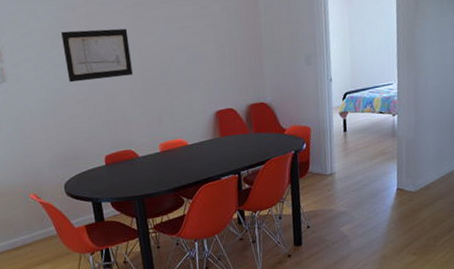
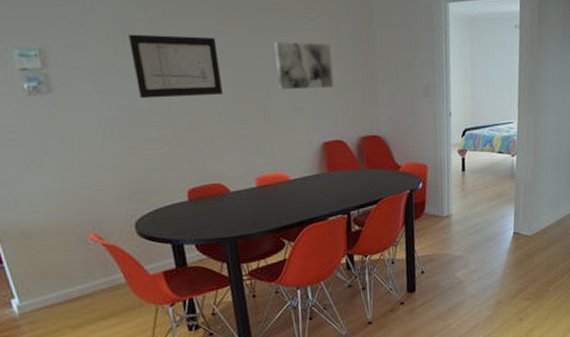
wall art: none [174,25,225,68] -> present [274,42,334,90]

